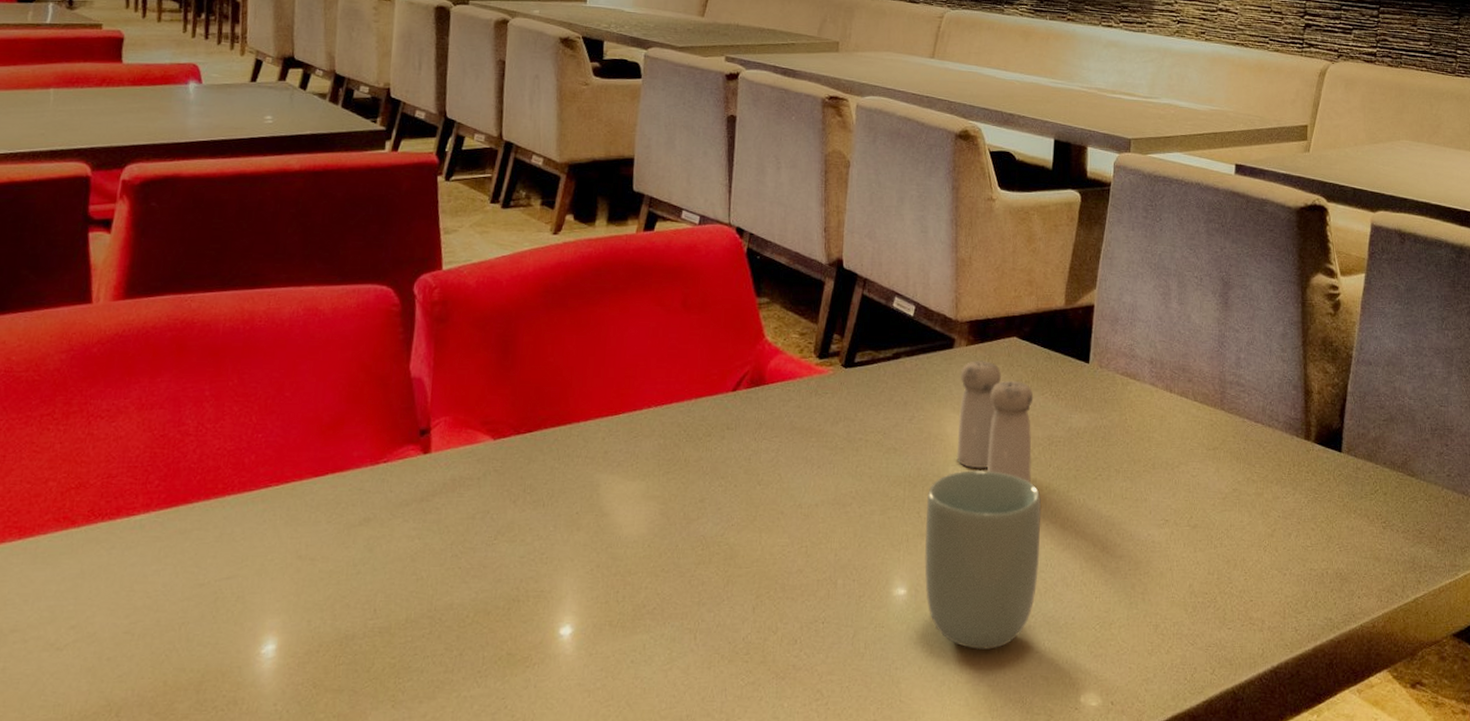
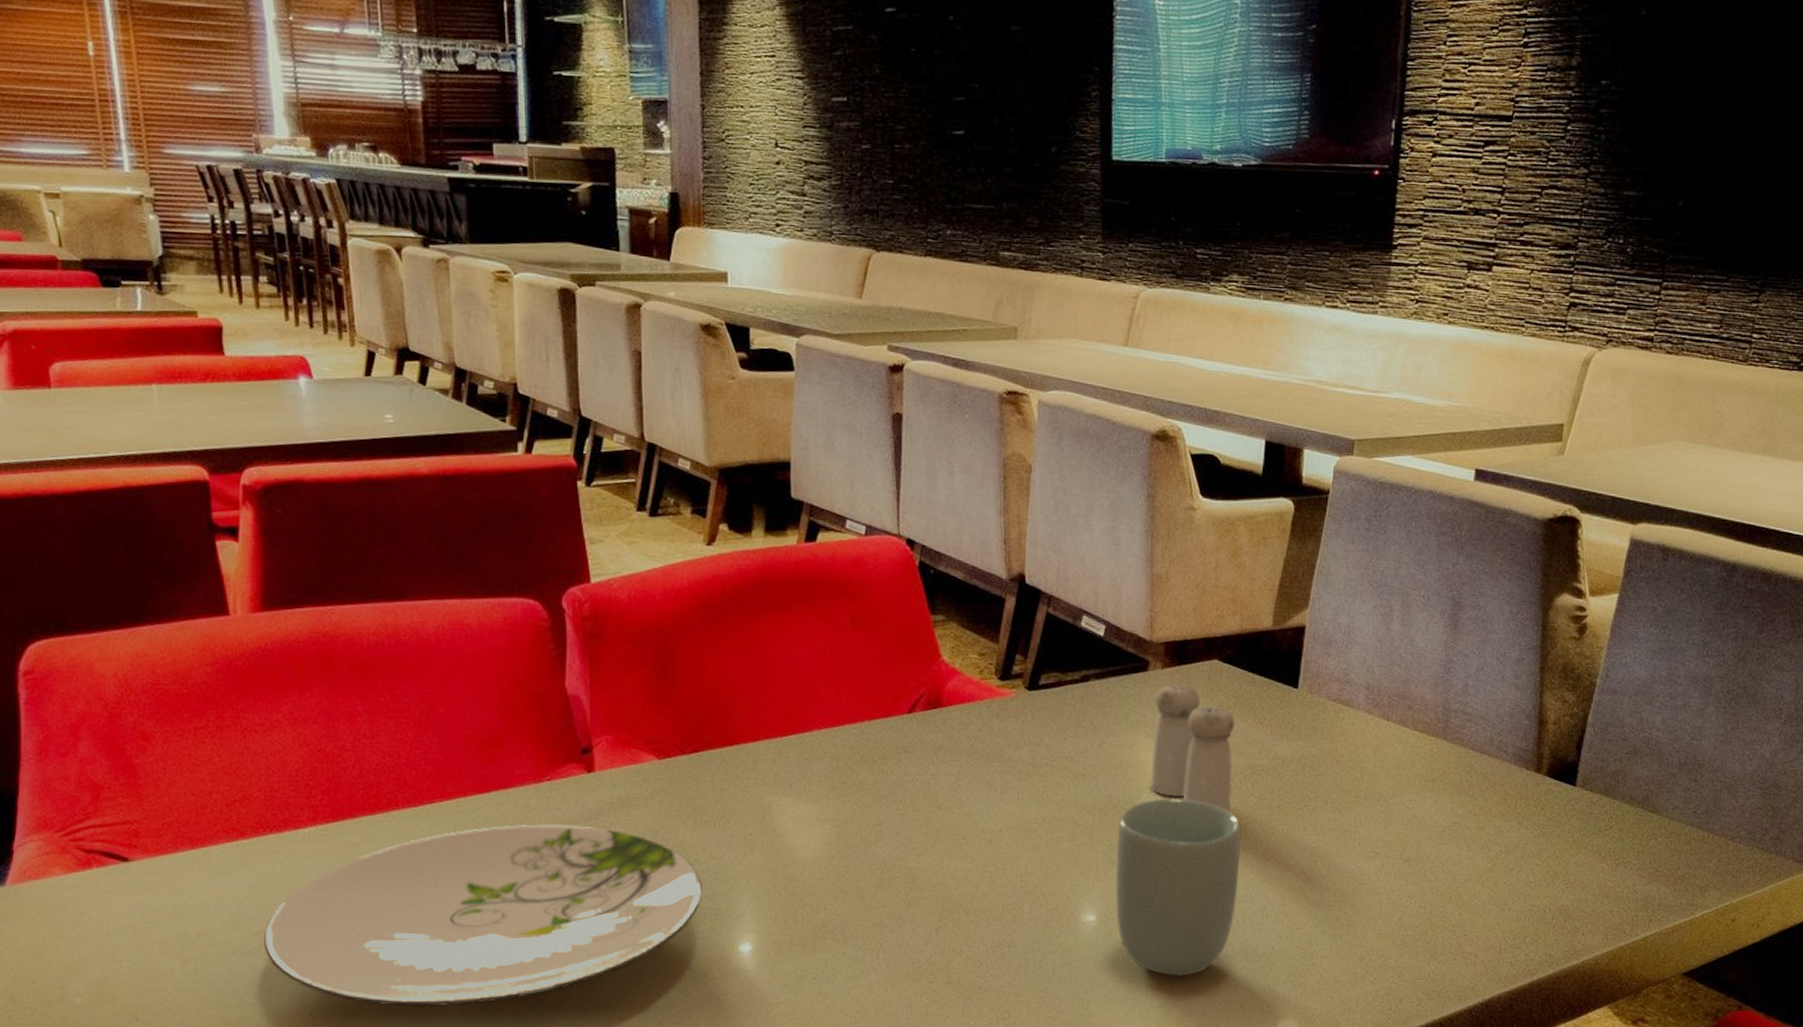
plate: none [78,507,527,703] -> present [263,824,702,1007]

